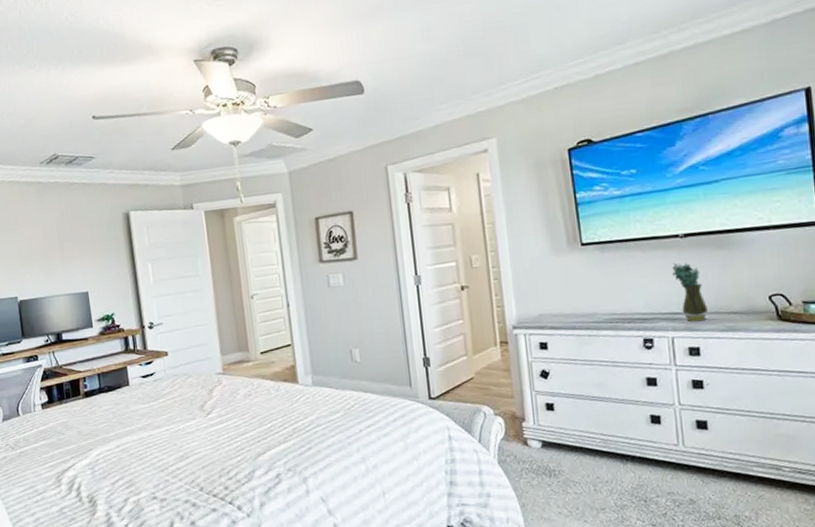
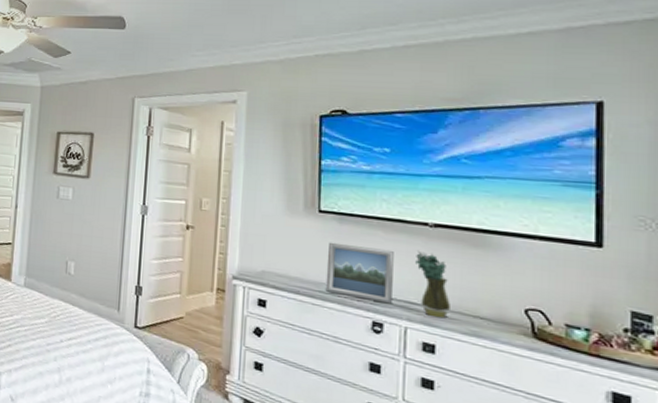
picture frame: none [595,268,658,321] -> present [325,242,394,304]

